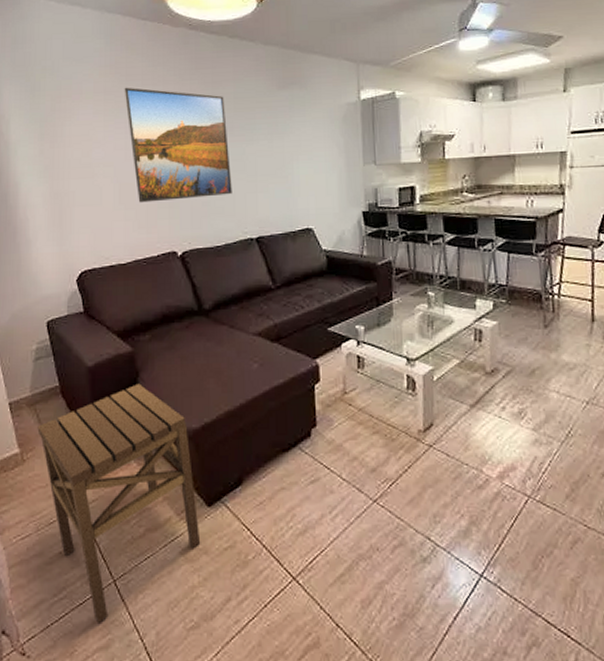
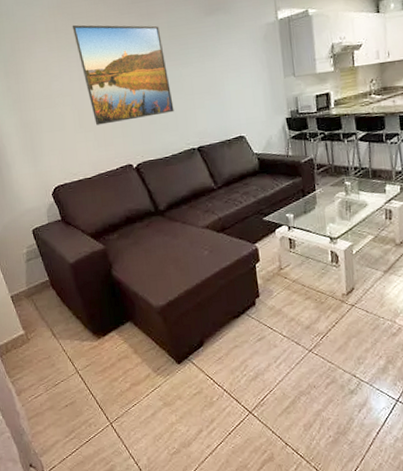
side table: present [37,383,201,623] -> none [36,273,175,454]

